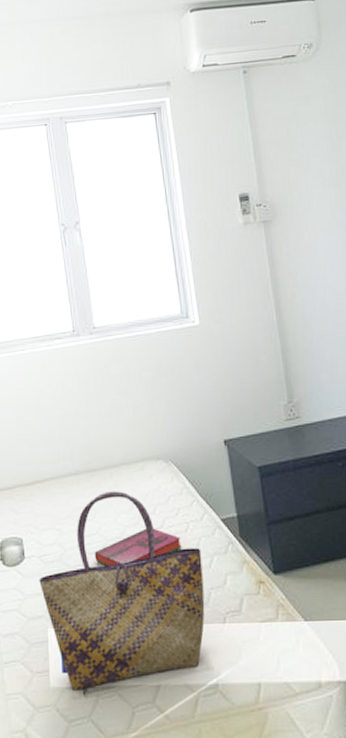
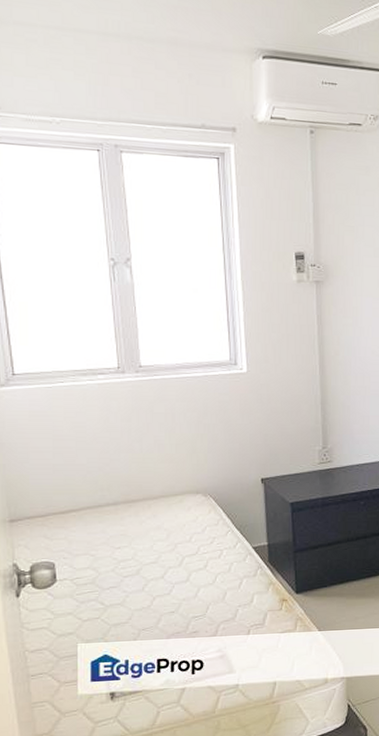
tote bag: present [39,491,205,690] -> none [70,521,232,696]
hardback book: present [94,528,182,567] -> none [129,554,214,588]

